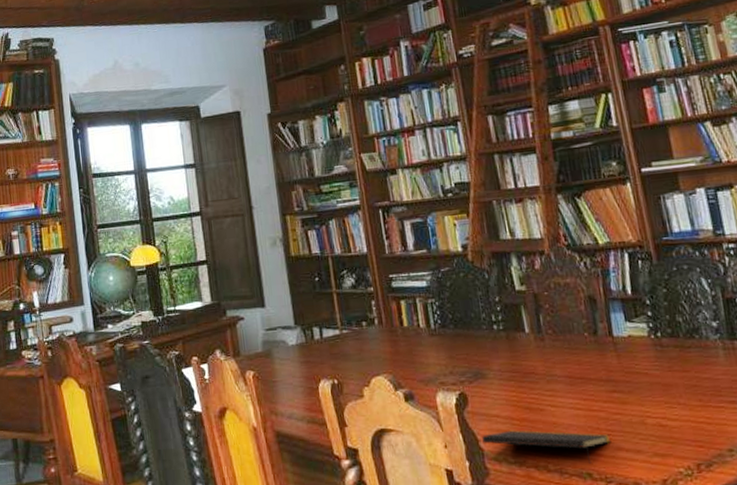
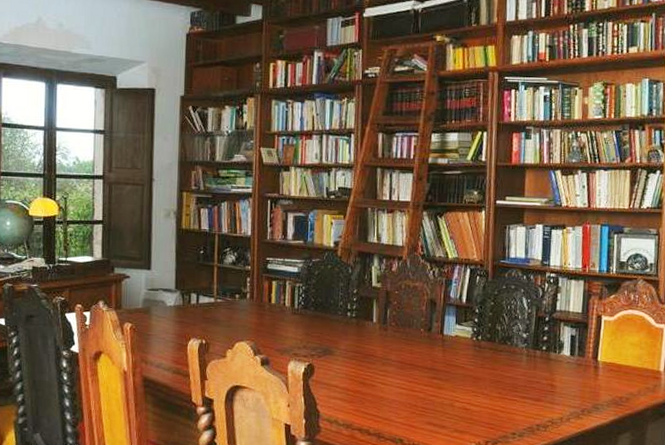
notepad: present [482,430,611,464] -> none [320,399,424,432]

